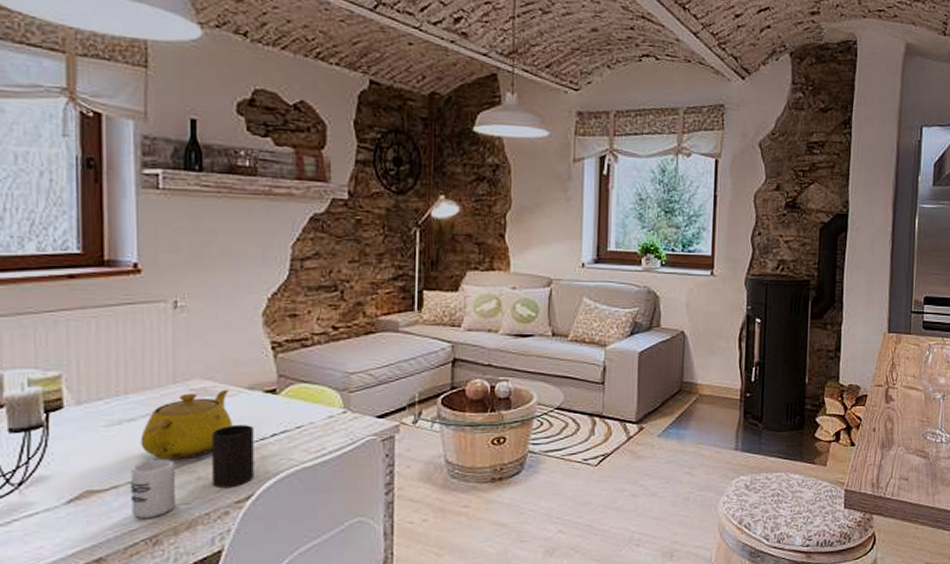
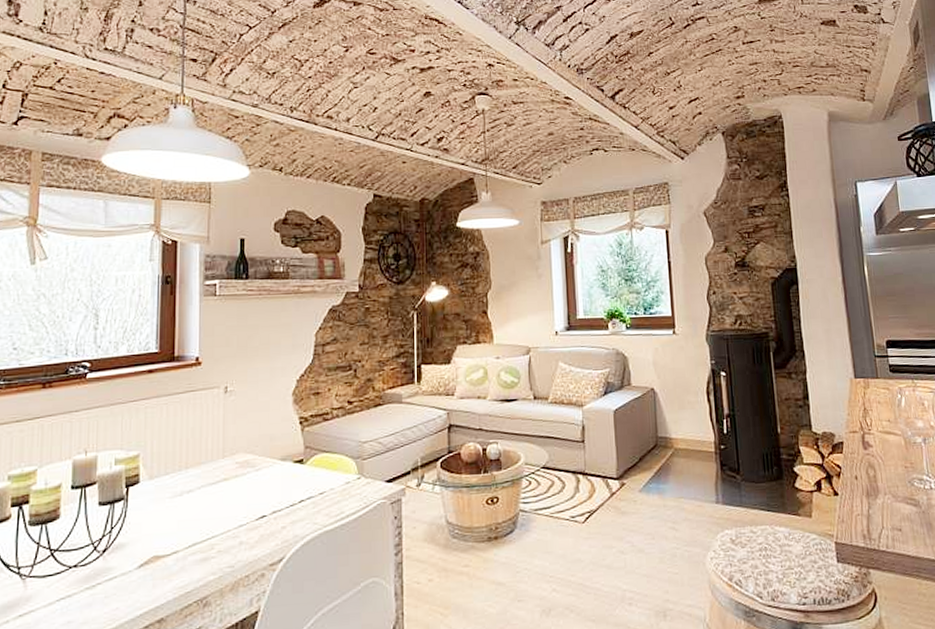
cup: present [130,459,175,518] -> none [186,526,222,581]
teapot: present [140,389,232,460] -> none [196,461,268,526]
cup: present [212,425,254,487] -> none [252,493,285,551]

